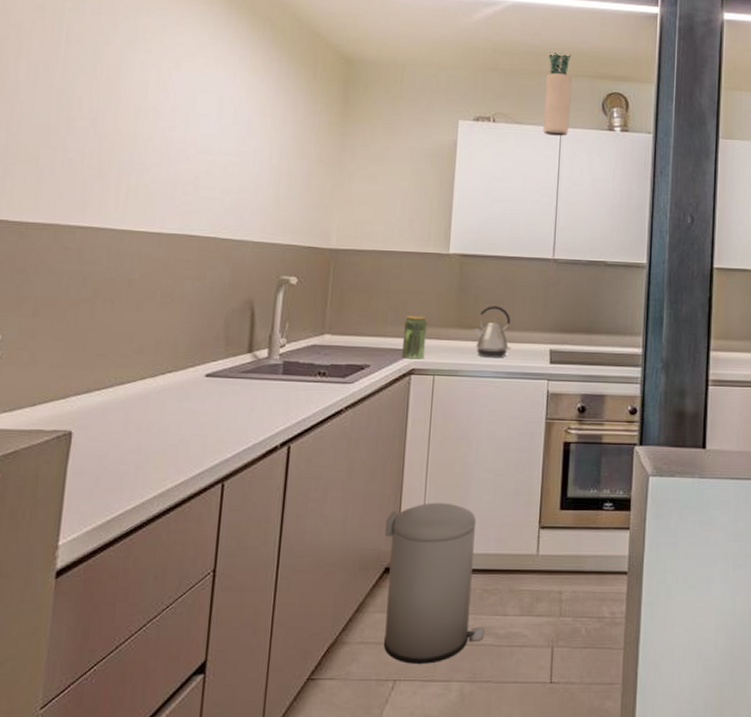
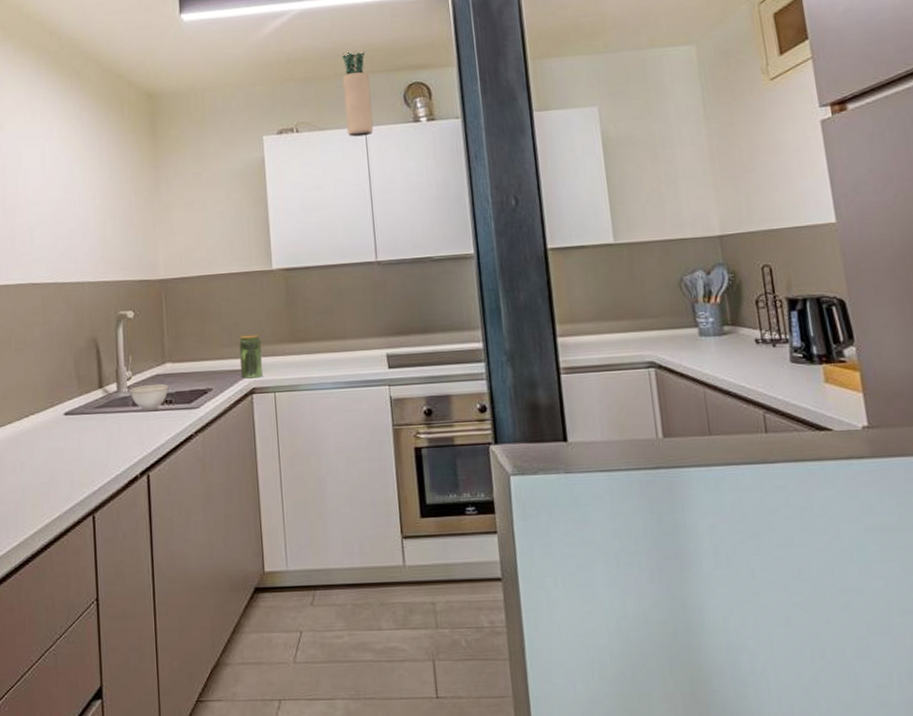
bowl: none [280,355,324,382] -> present [129,384,169,412]
pedal bin: present [383,502,485,664] -> none [248,519,362,683]
kettle: present [473,306,511,358] -> none [306,316,347,369]

